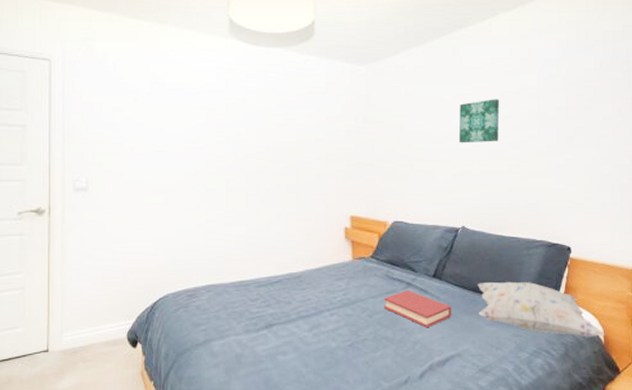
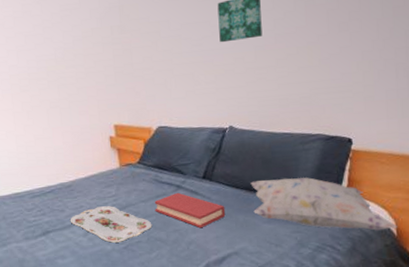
serving tray: none [295,300,380,339] -> present [70,206,152,243]

